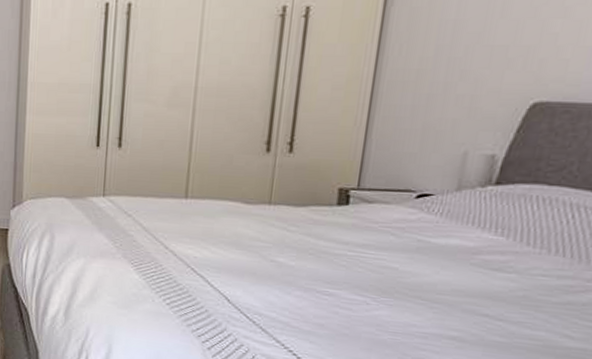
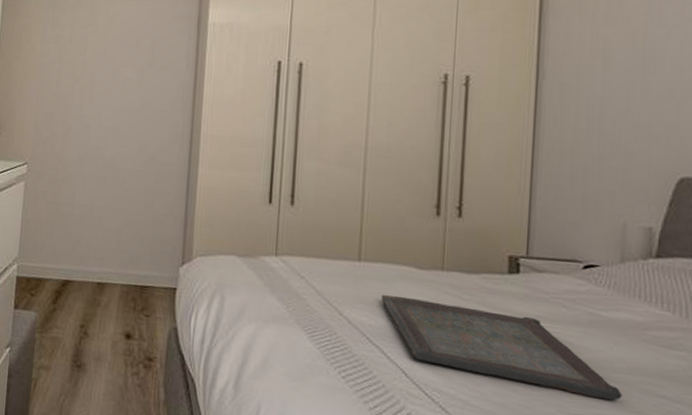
serving tray: none [206,228,445,320] -> present [380,294,623,401]

